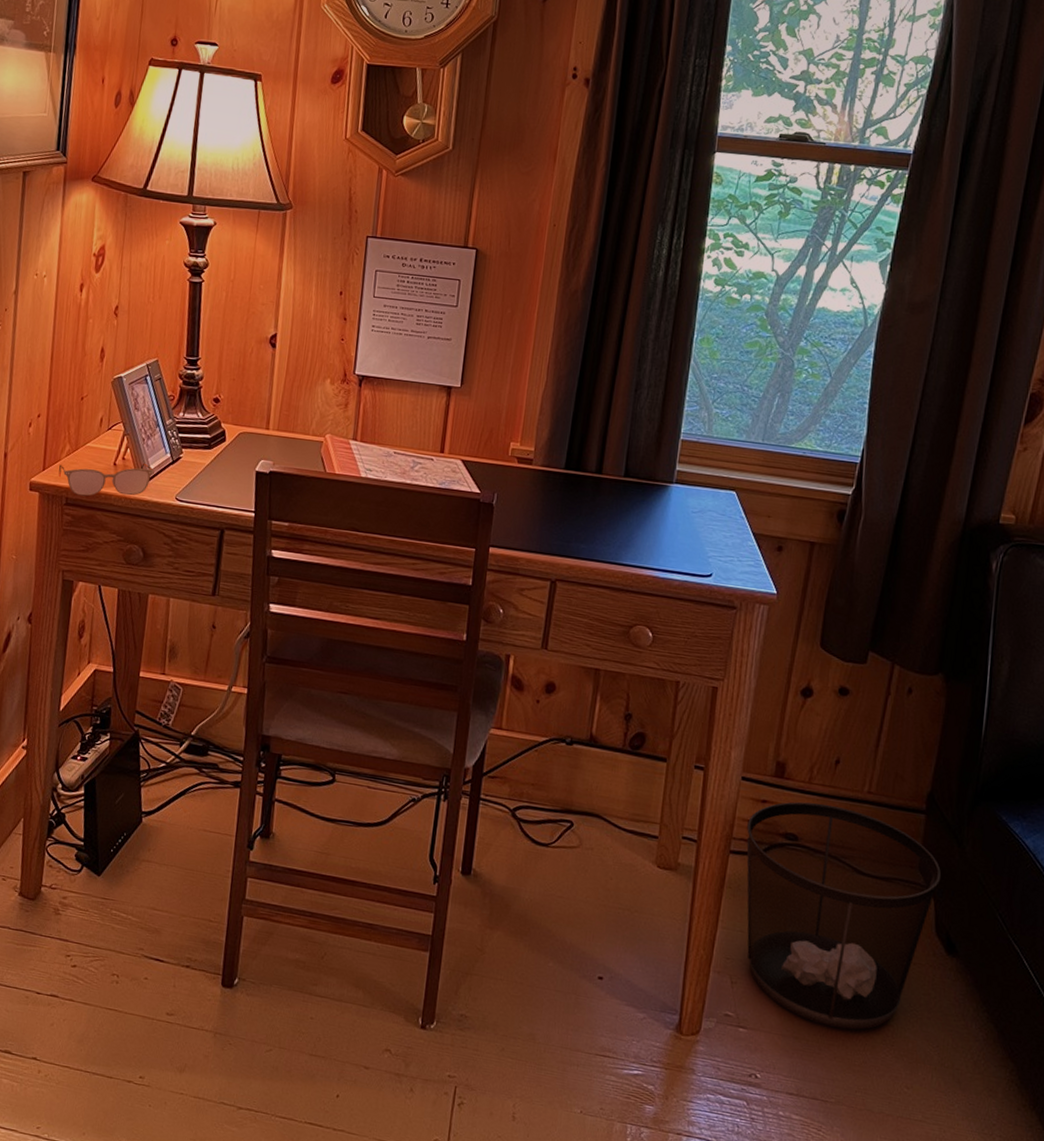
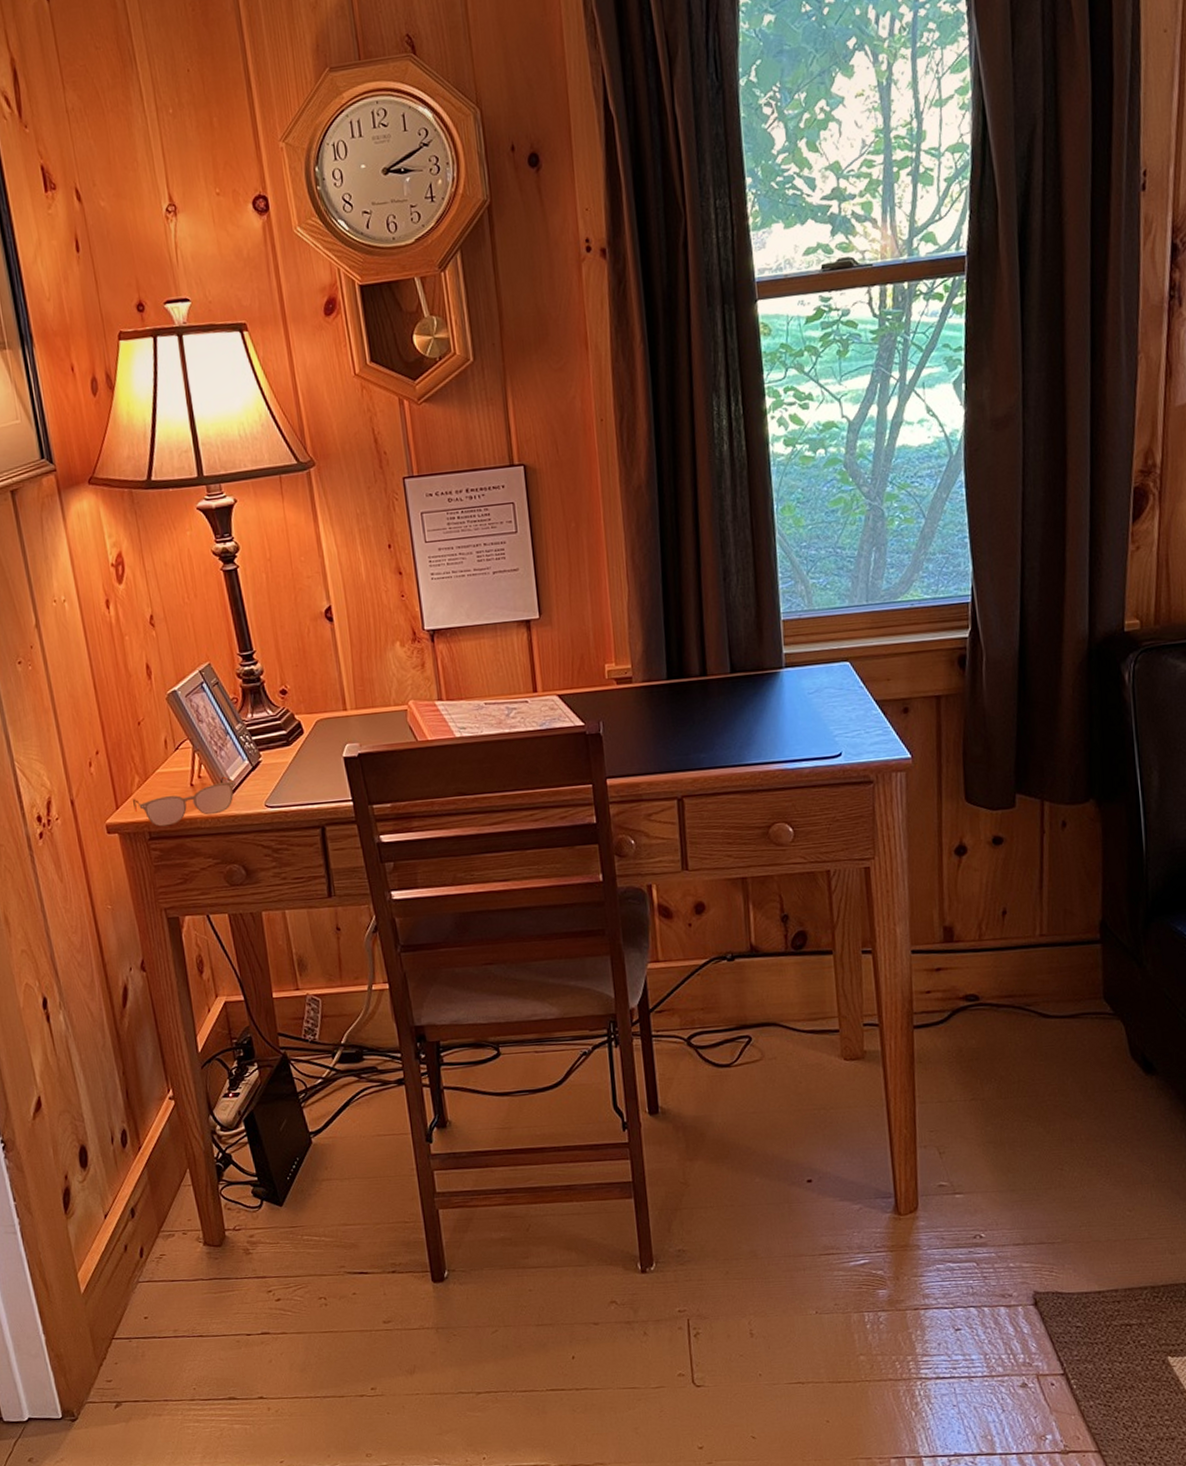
waste bin: present [746,801,942,1030] -> none [925,956,1128,1172]

